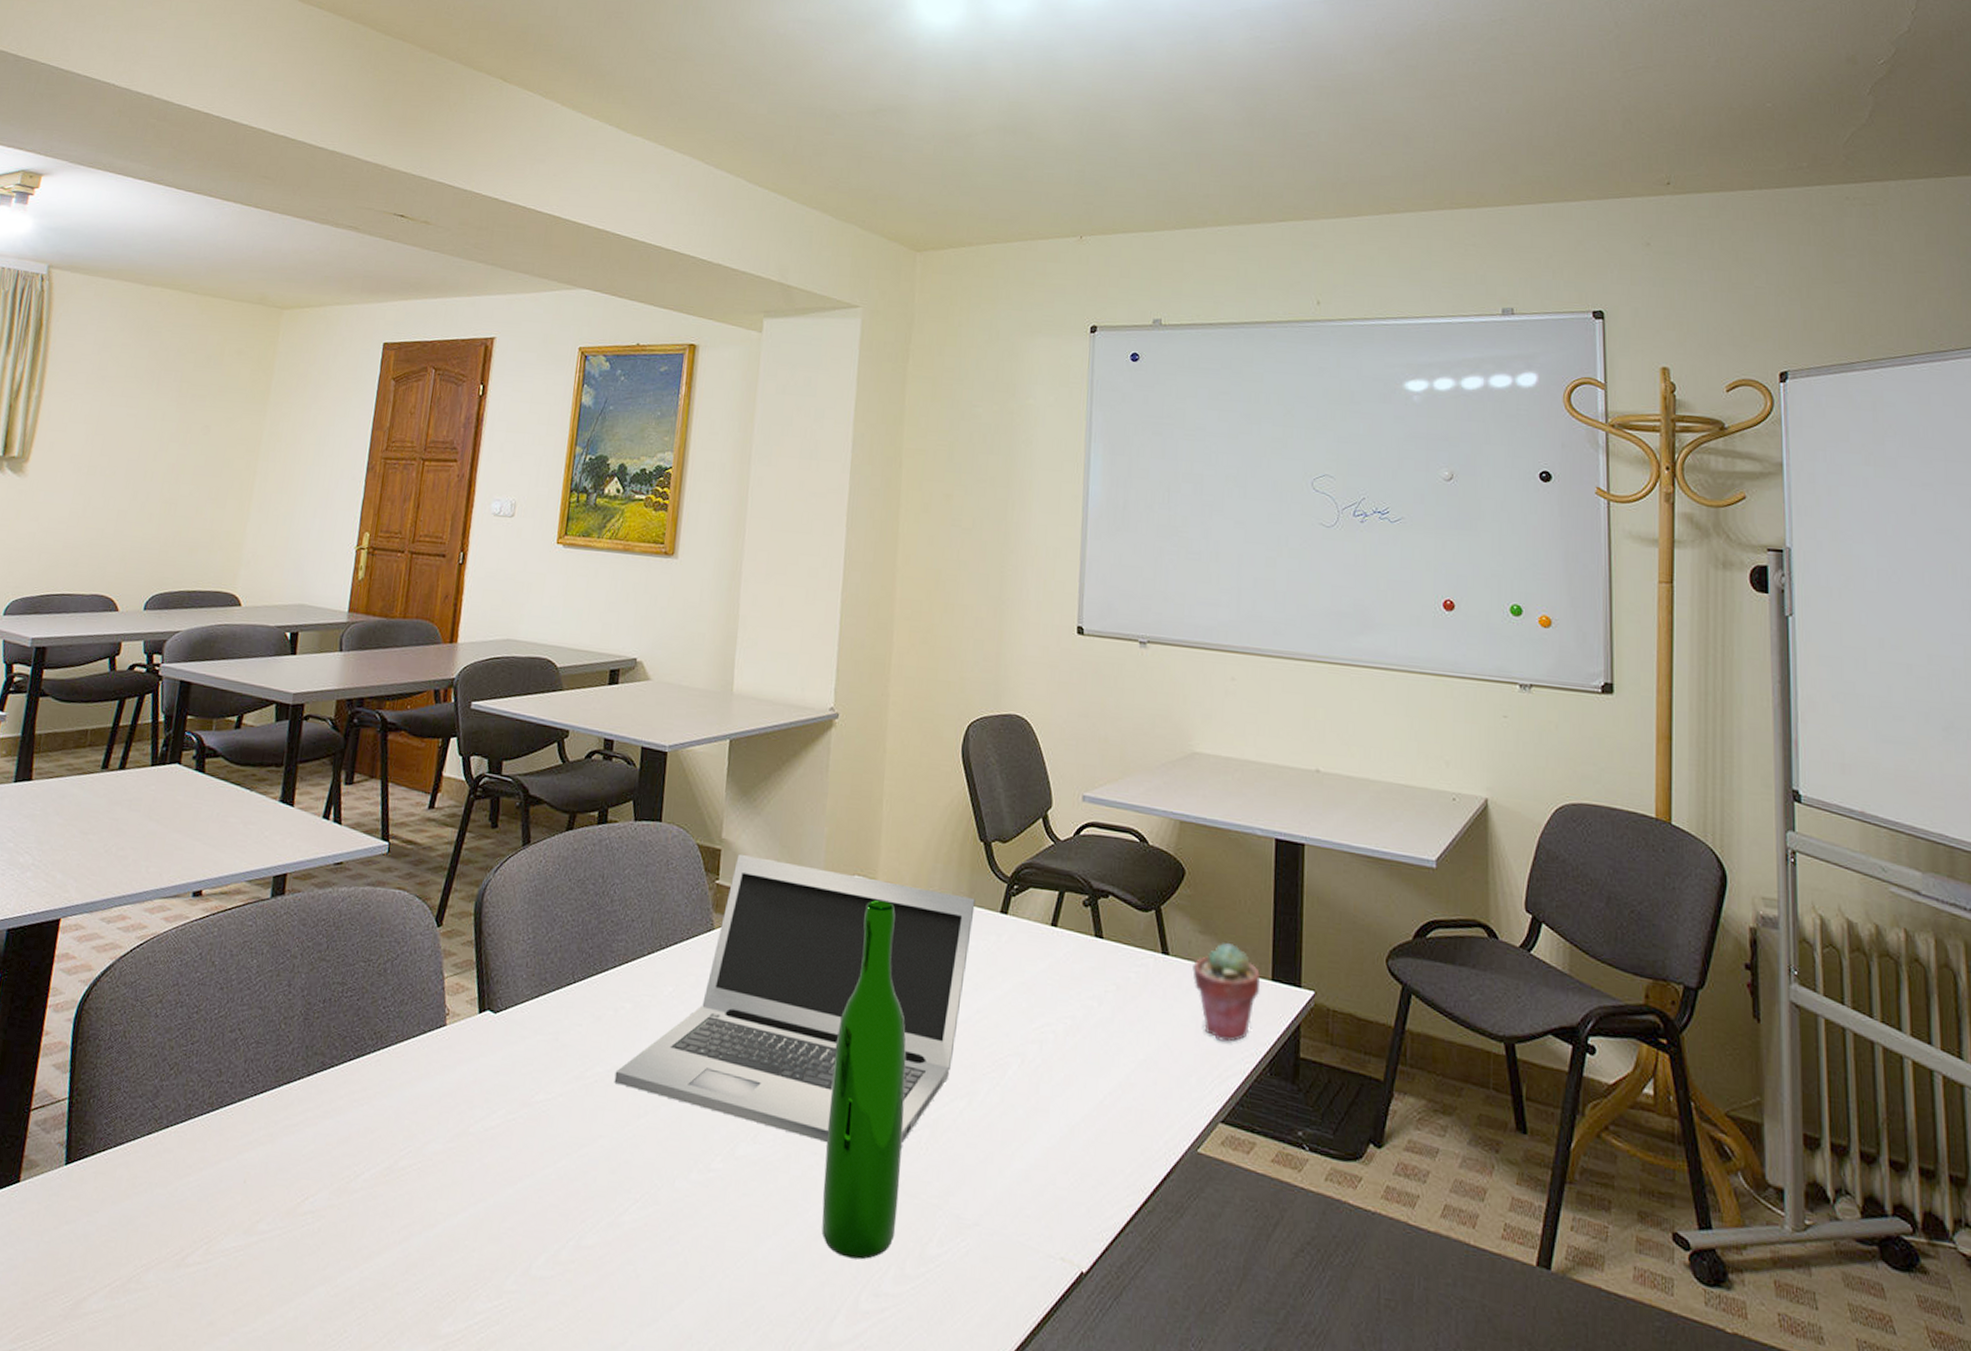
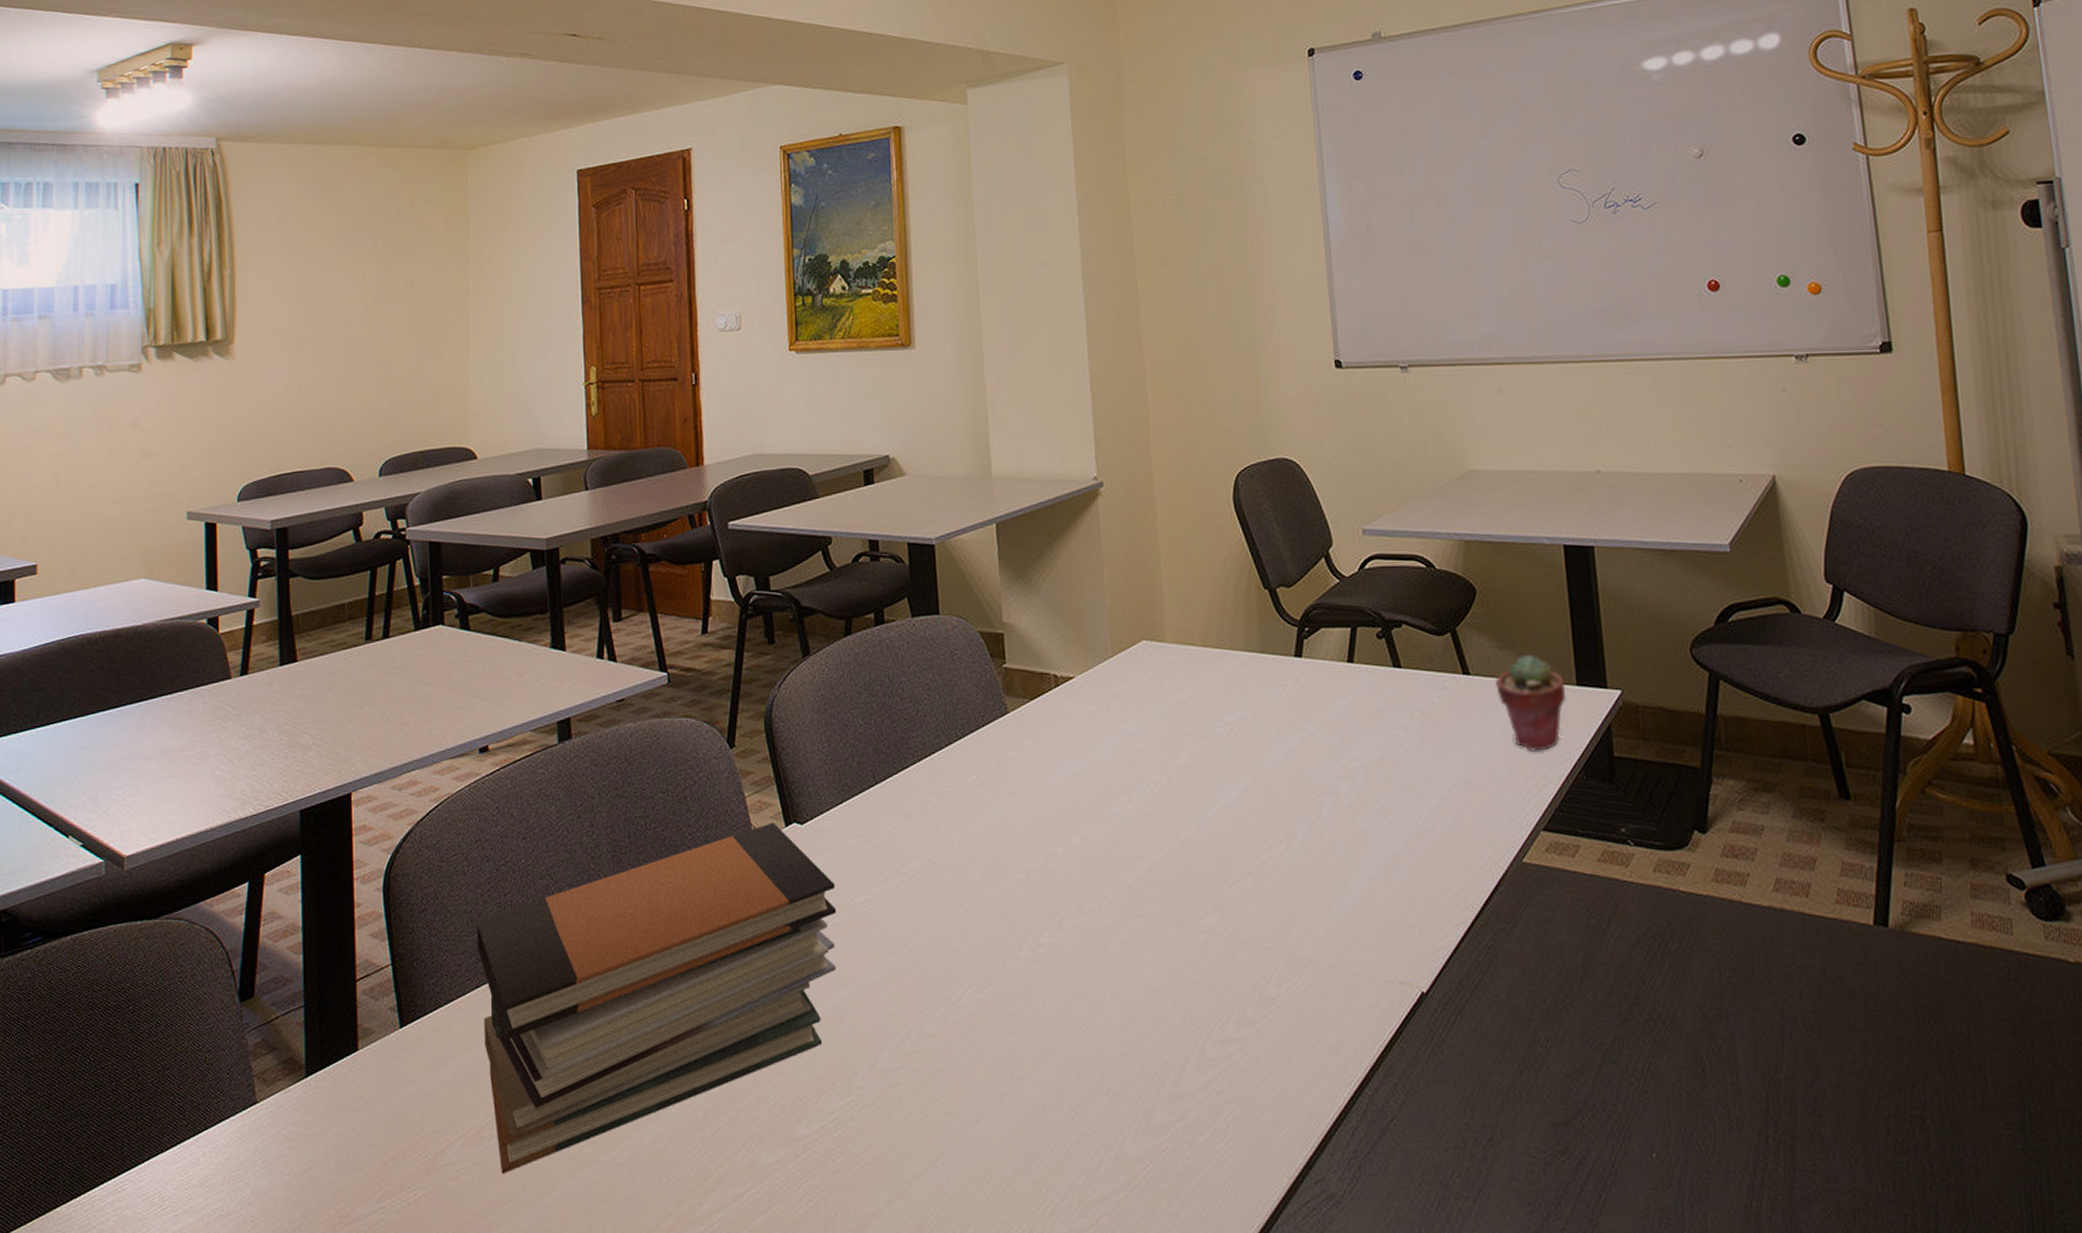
book stack: none [139,1006,518,1332] -> present [476,822,837,1175]
laptop: present [614,853,975,1144] -> none [931,635,1268,904]
wine bottle: present [821,900,907,1260] -> none [1146,661,1233,1010]

